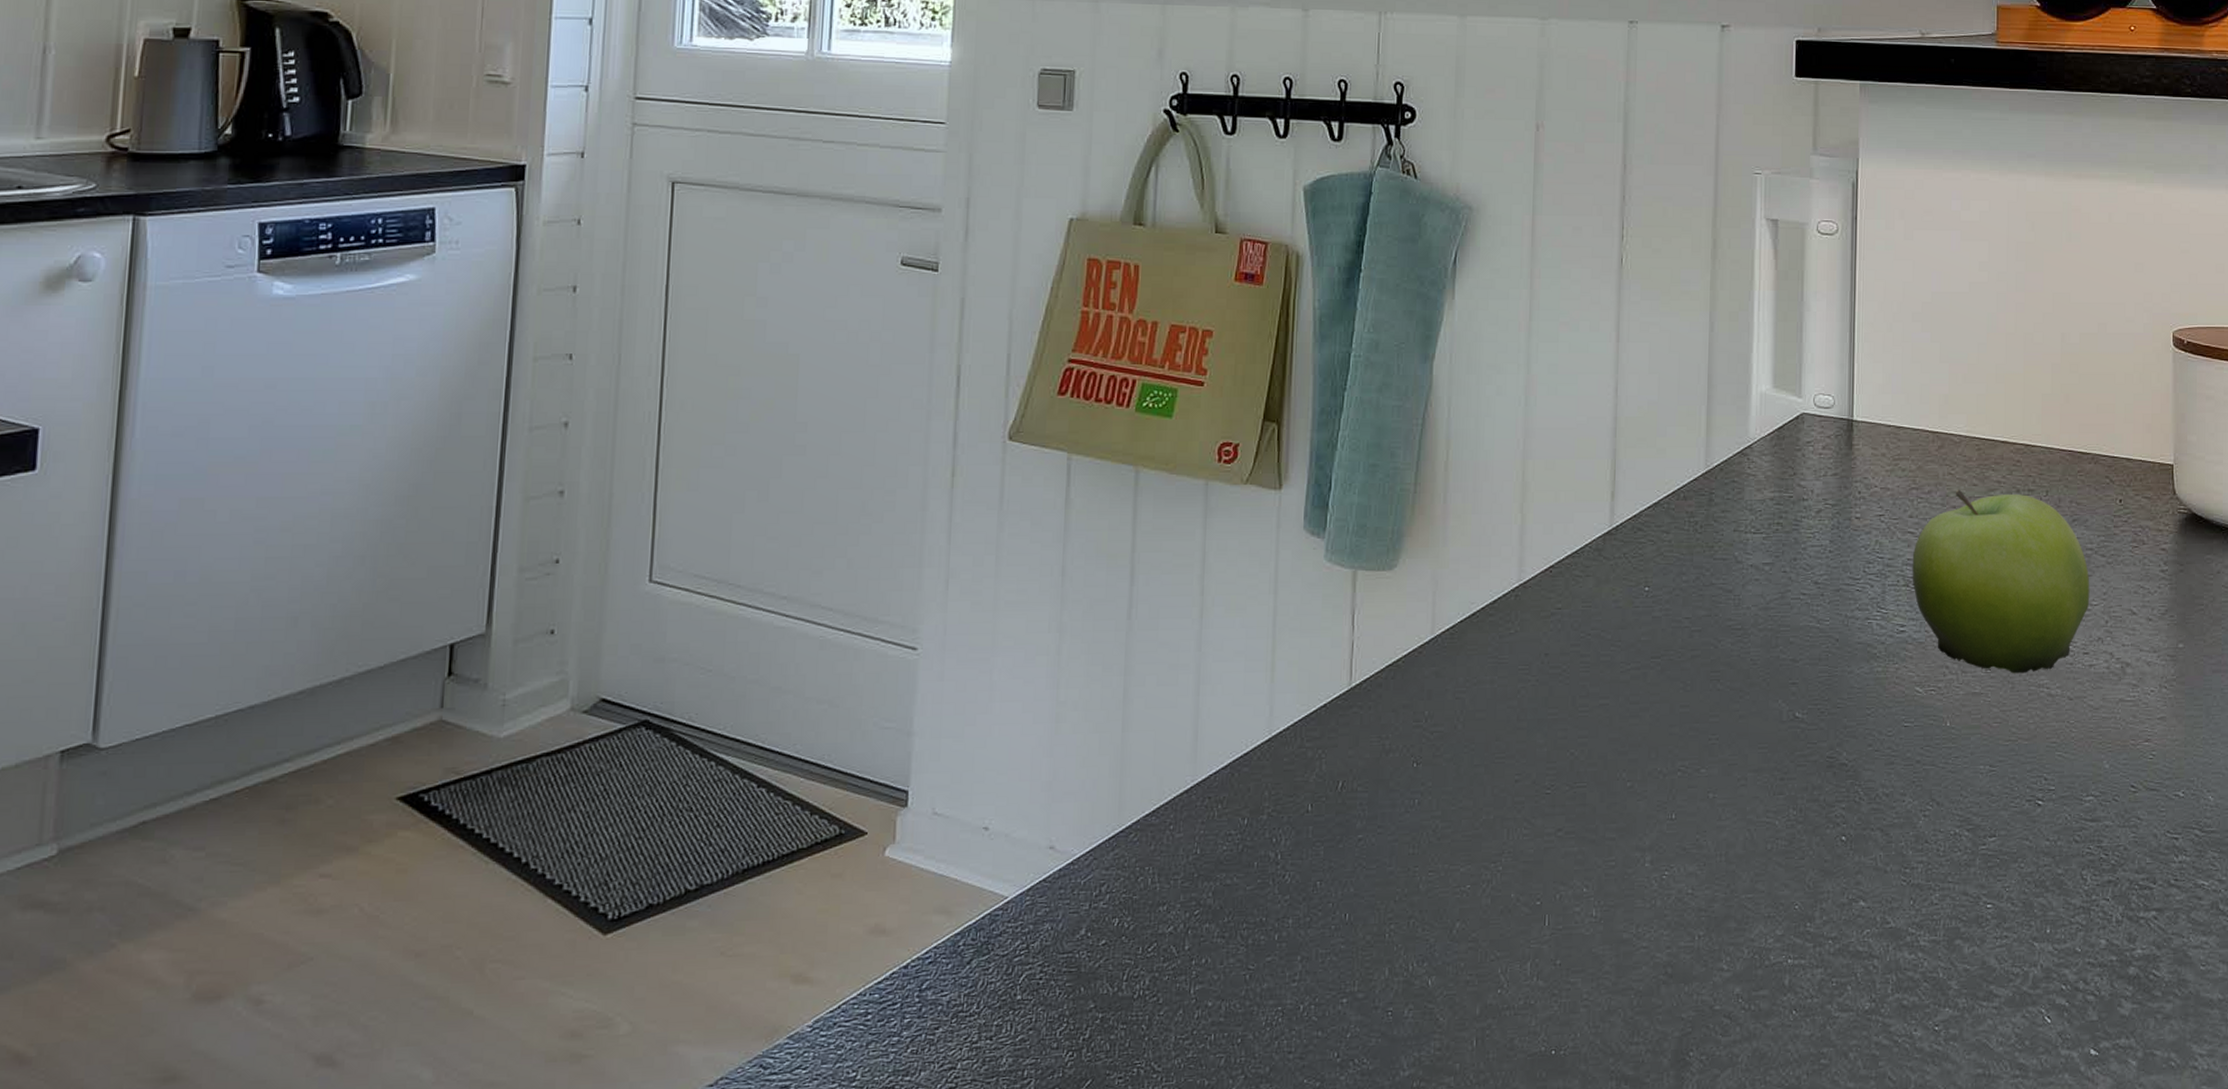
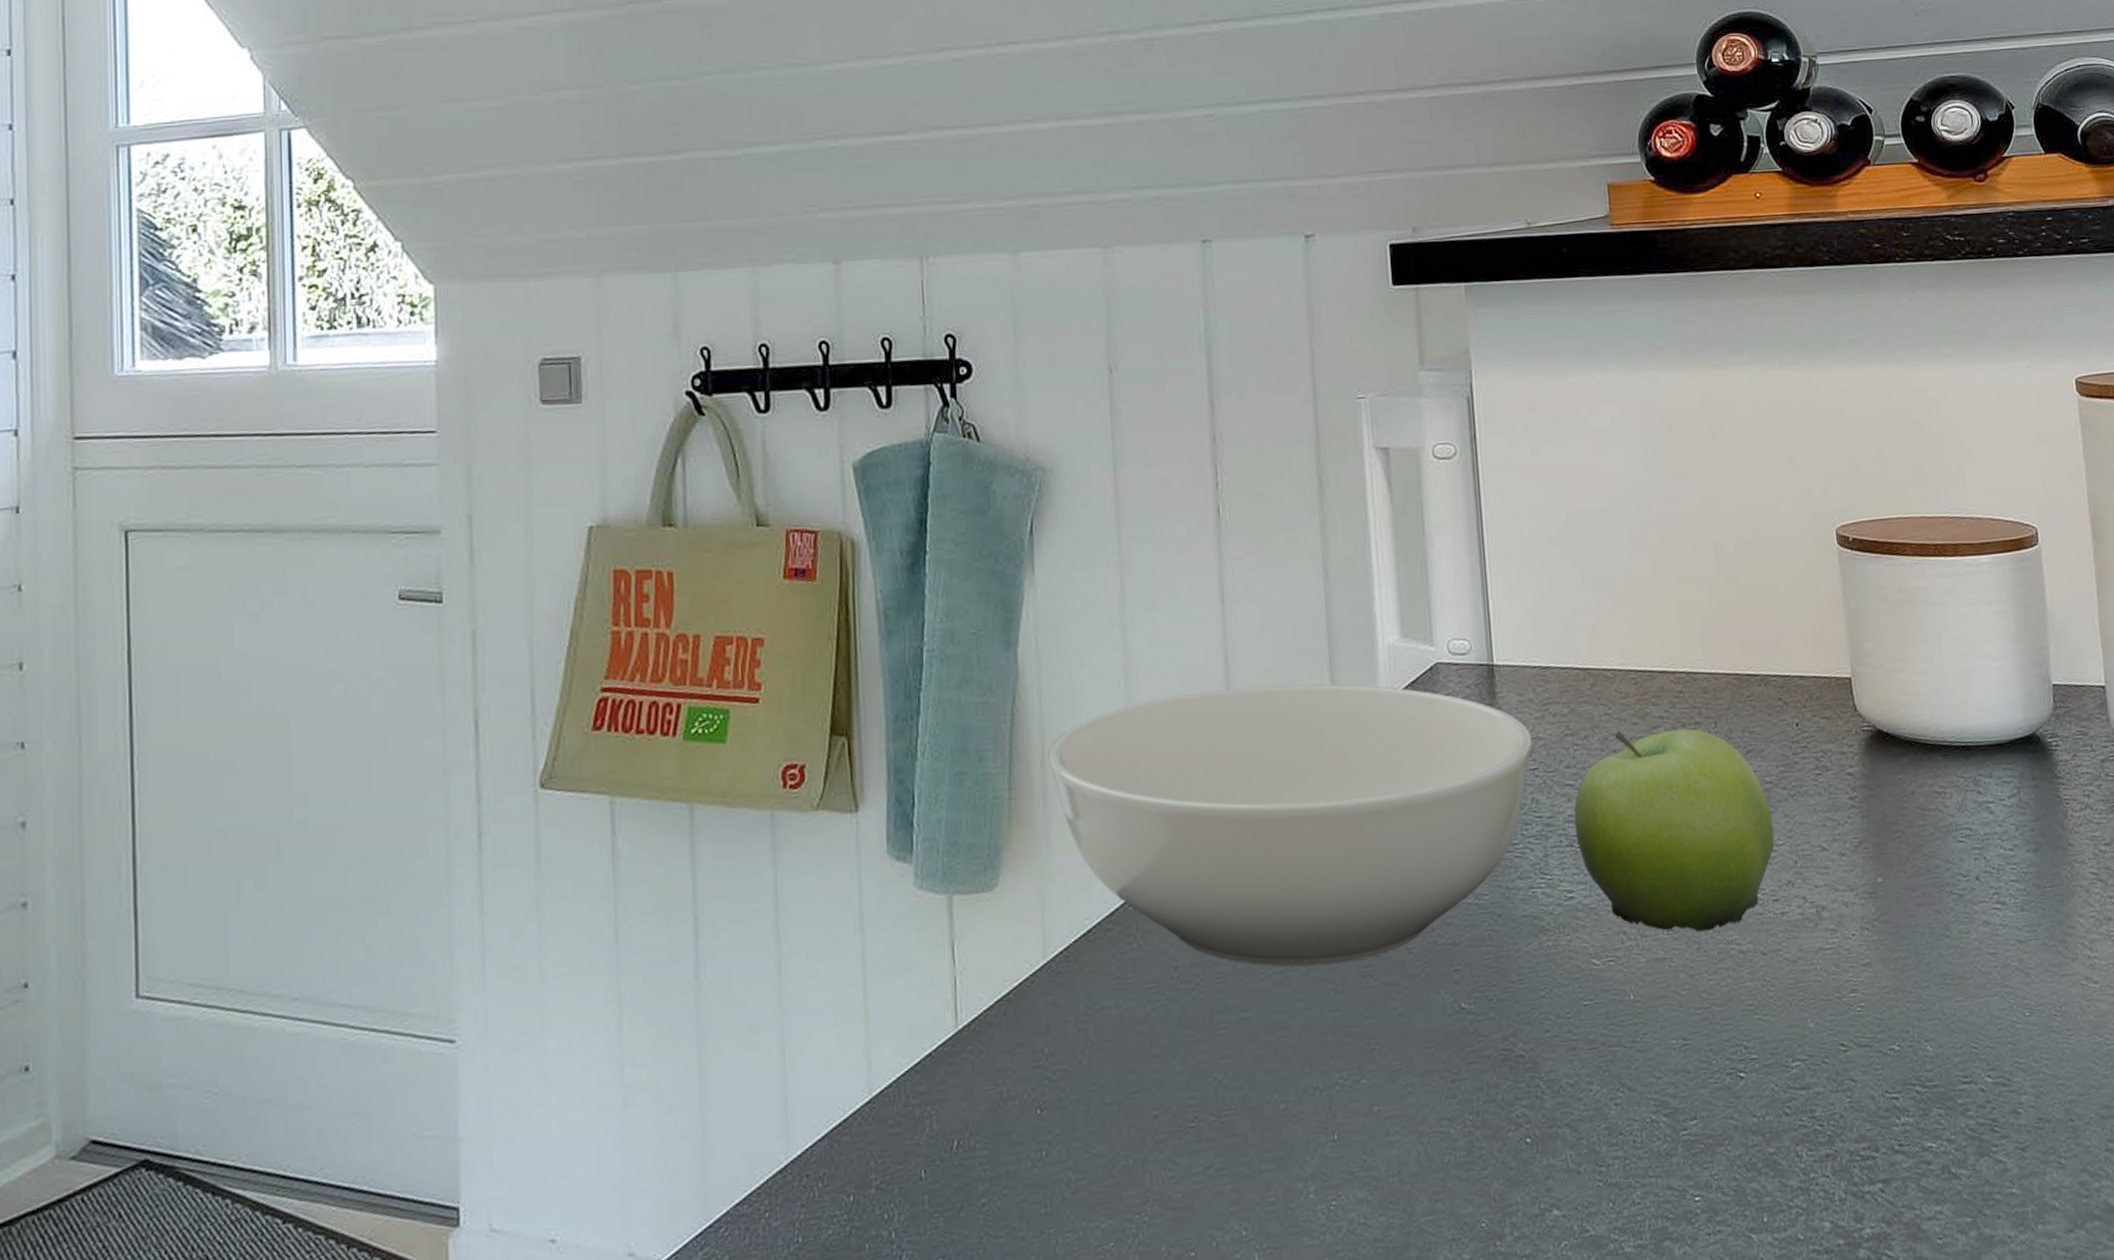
bowl: none [1451,416,1881,666] -> present [1048,684,1532,967]

